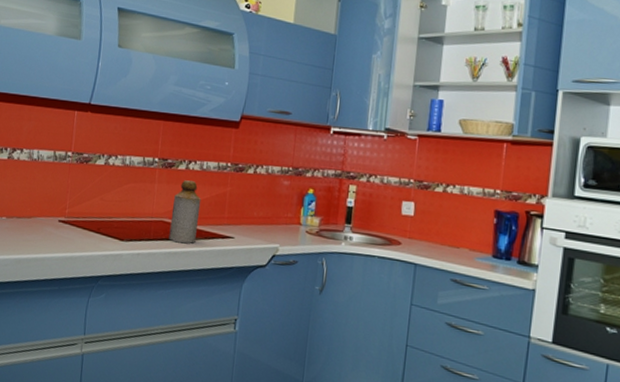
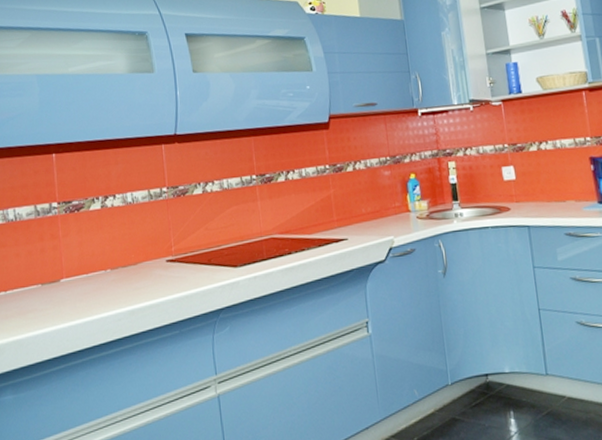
bottle: present [168,180,202,244] -> none [279,190,310,257]

